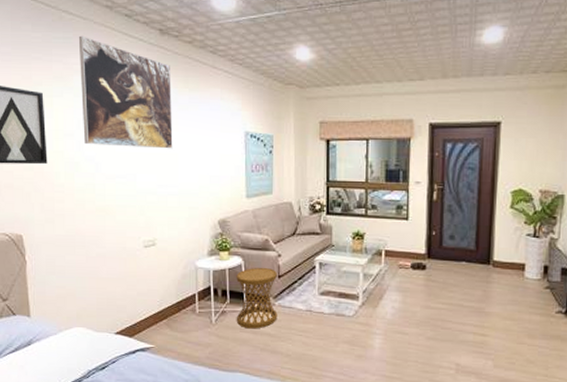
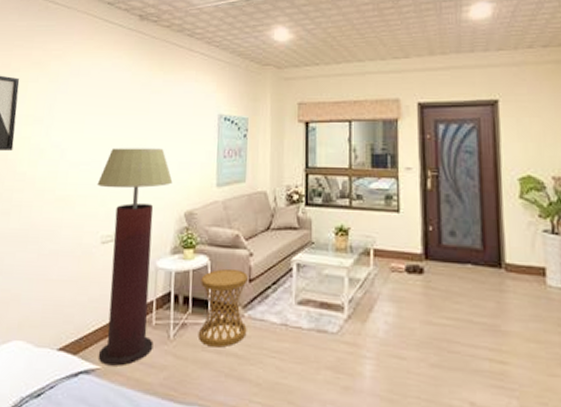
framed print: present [78,35,173,149] -> none [53,23,147,134]
floor lamp: none [134,162,205,345] -> present [97,148,173,366]

